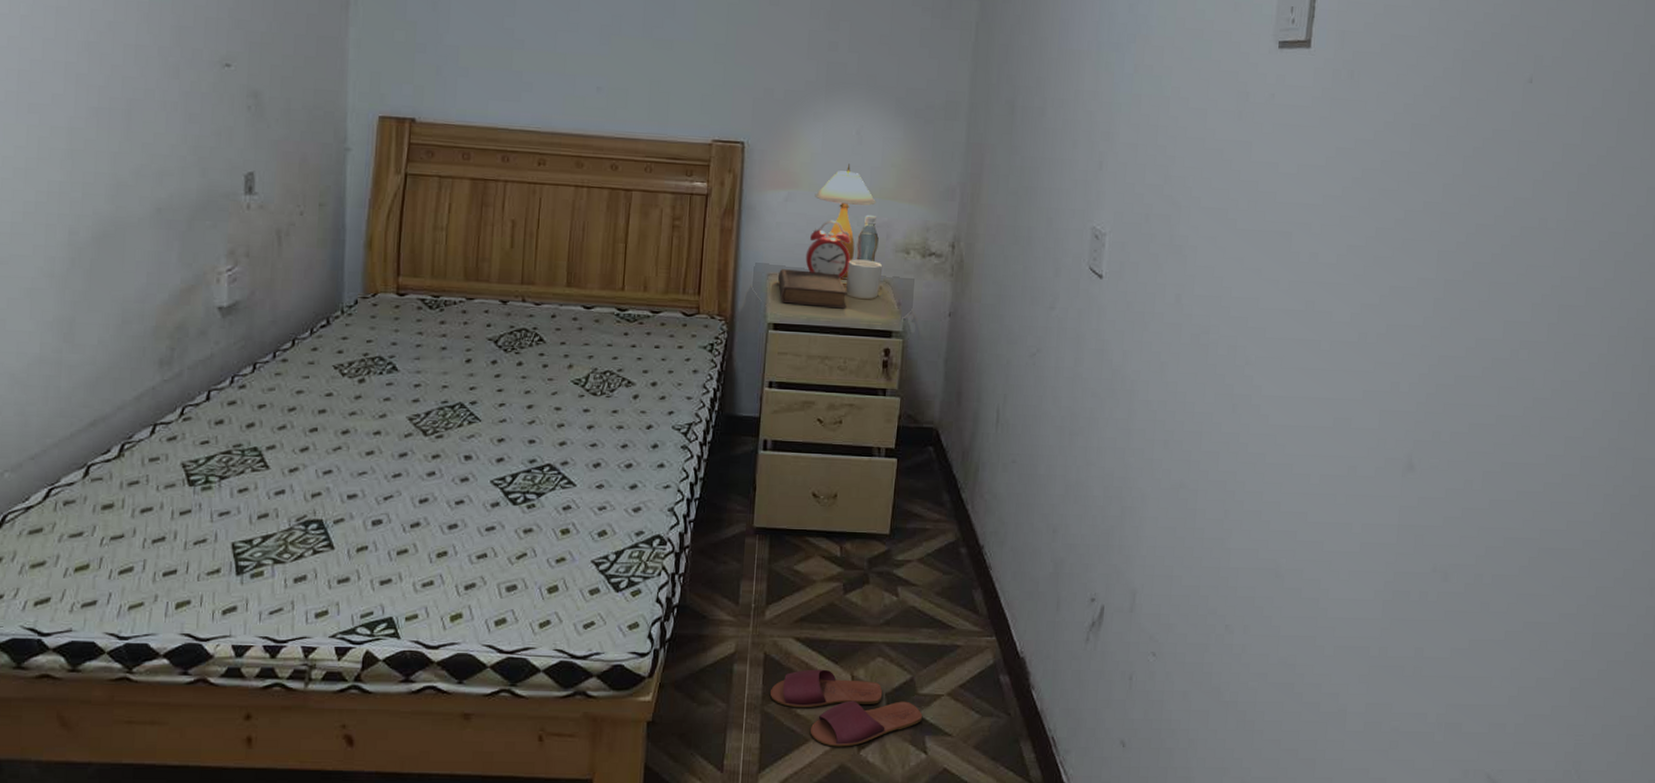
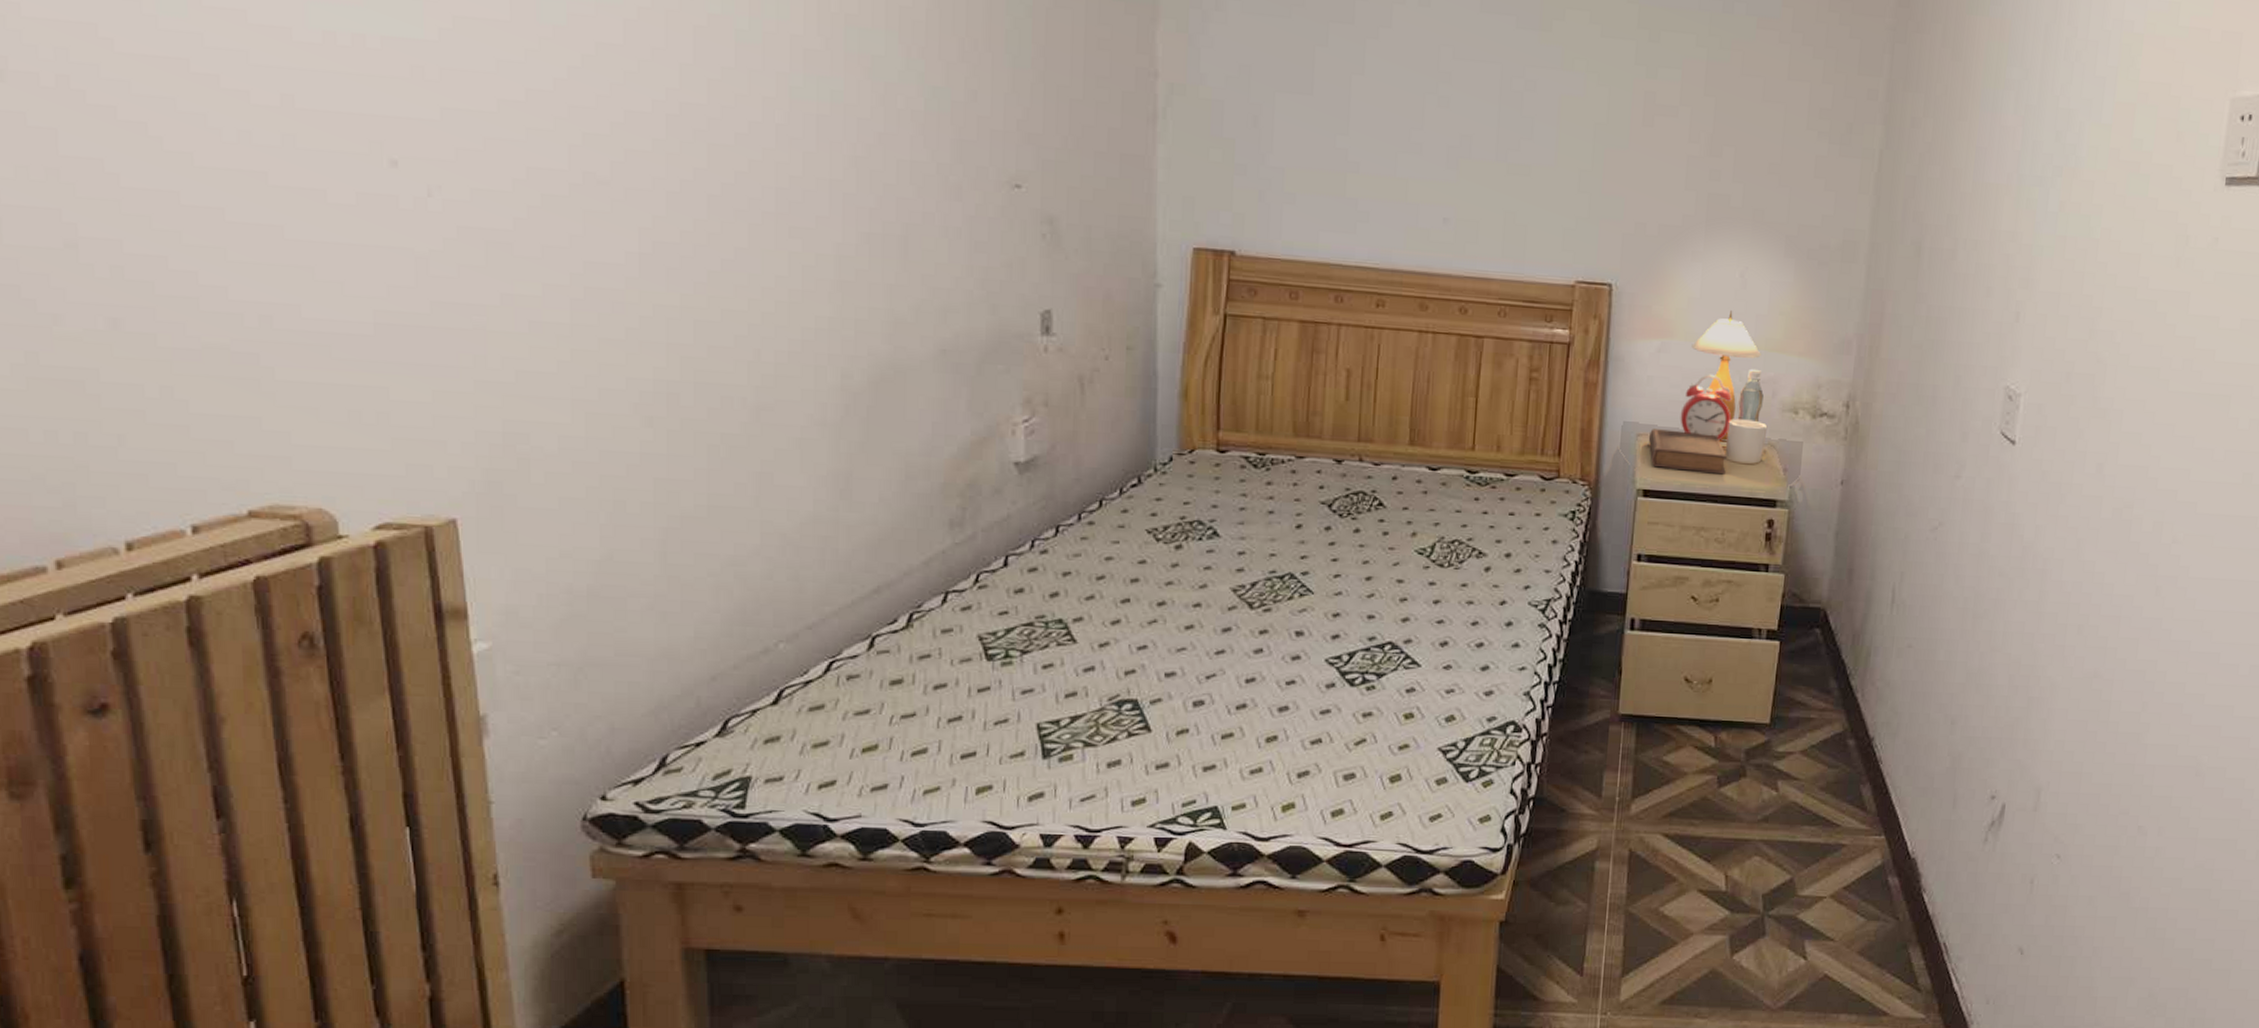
slippers: present [769,669,923,747] -> none [1634,867,1803,951]

